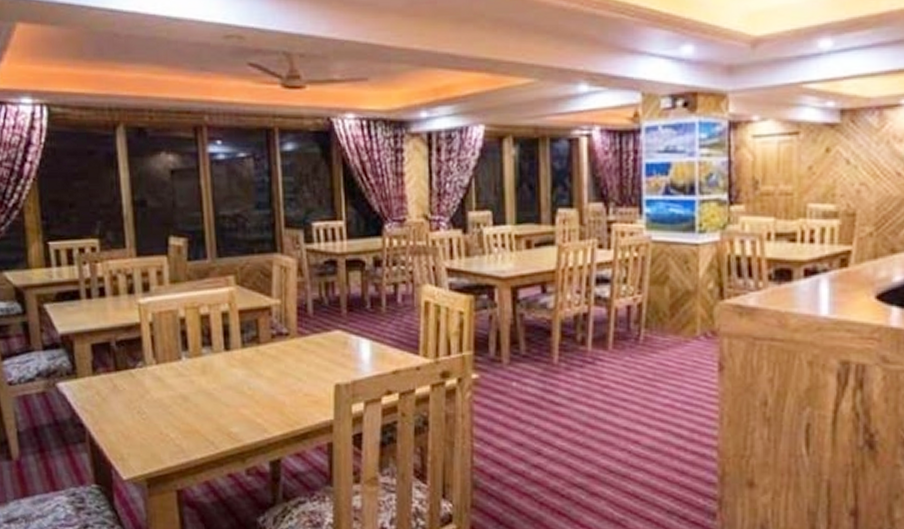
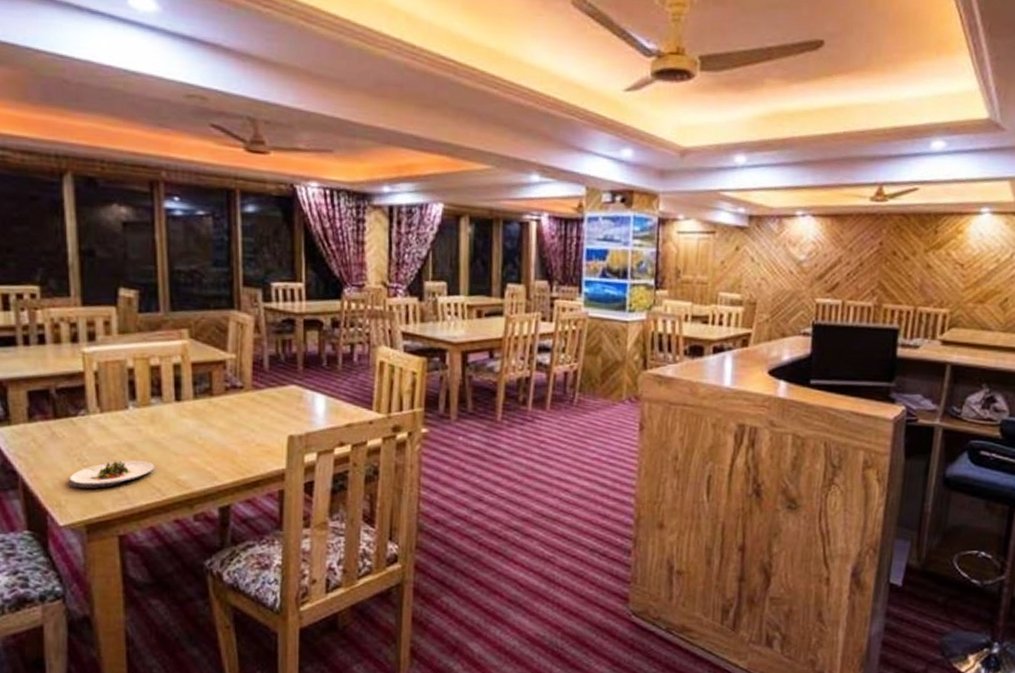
salad plate: none [129,412,207,441] -> present [68,460,154,488]

